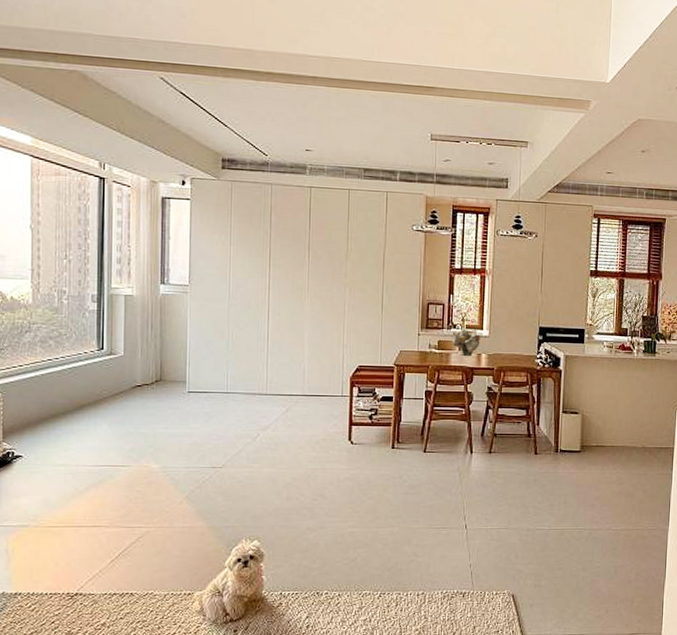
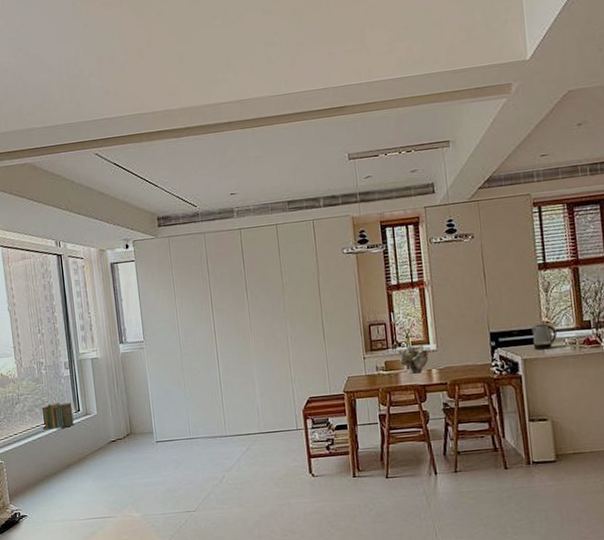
books: none [55,337,95,366] -> present [41,402,74,430]
kettle: none [576,325,597,350] -> present [531,323,557,350]

